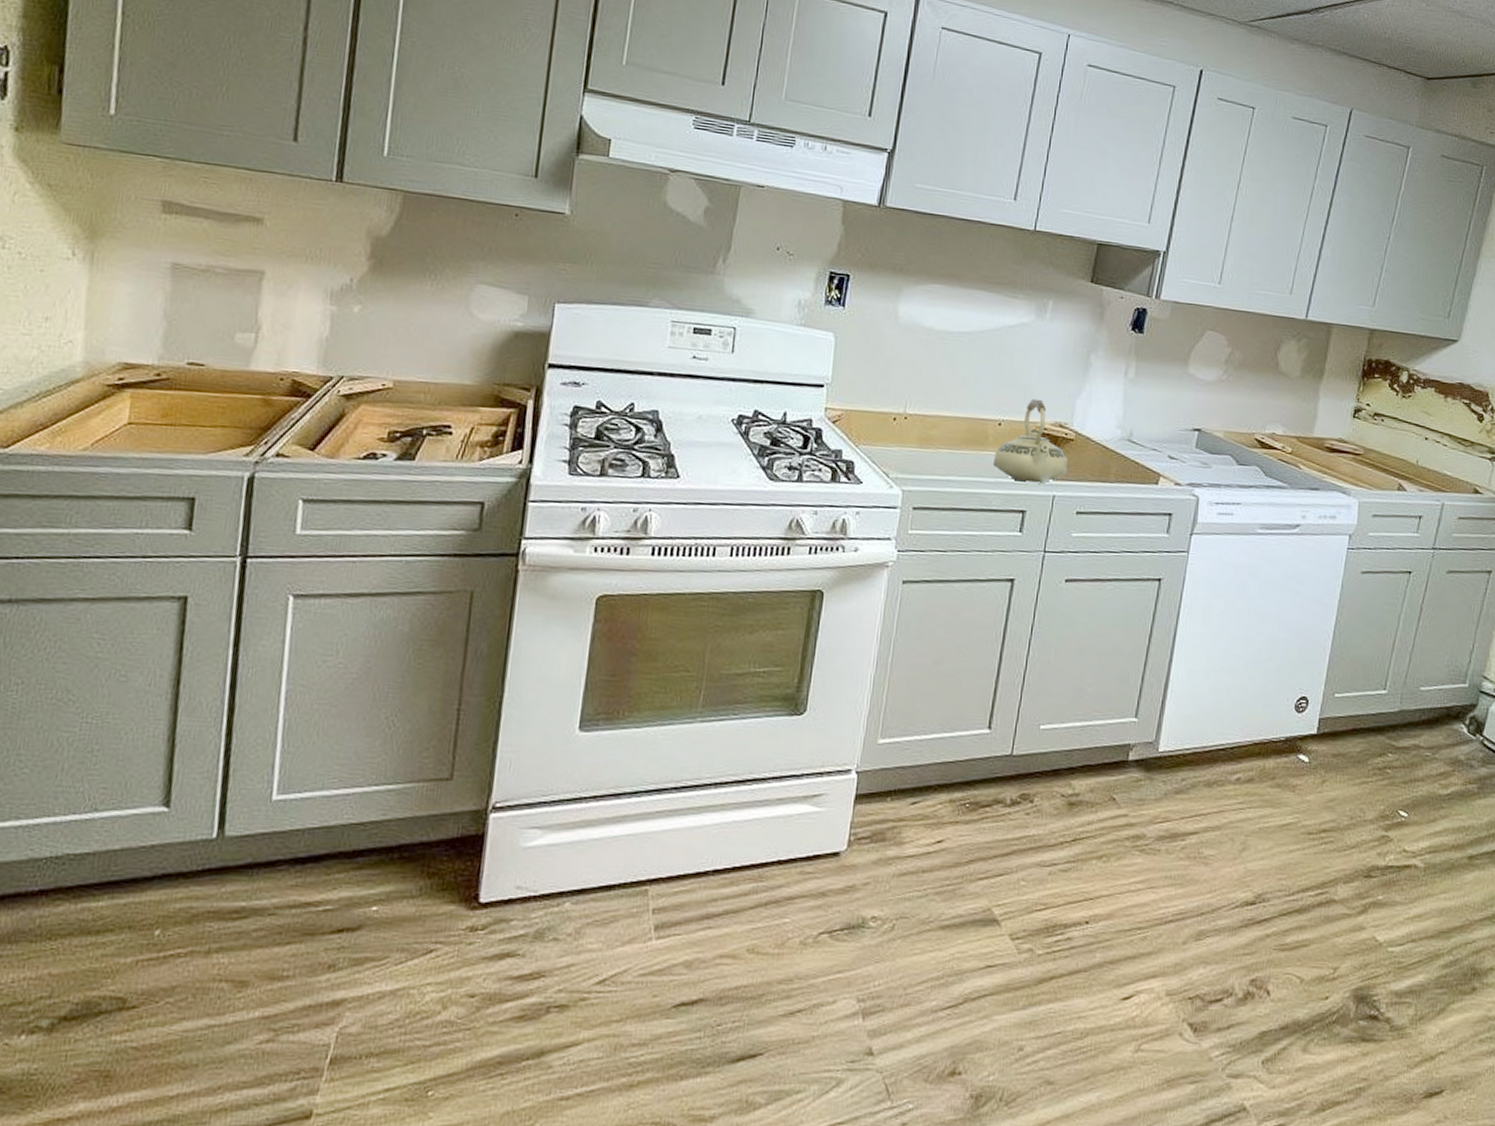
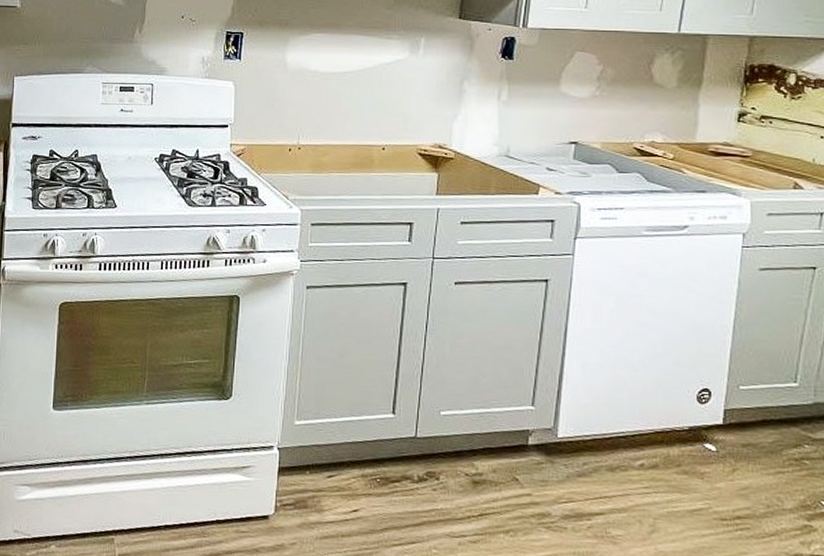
teakettle: present [992,398,1069,484] -> none [379,124,450,198]

